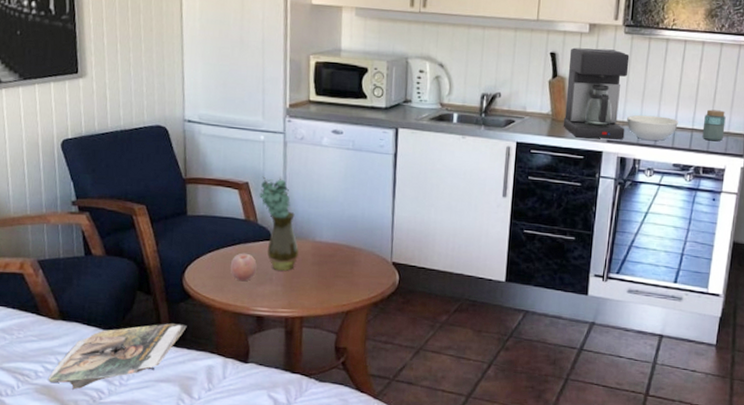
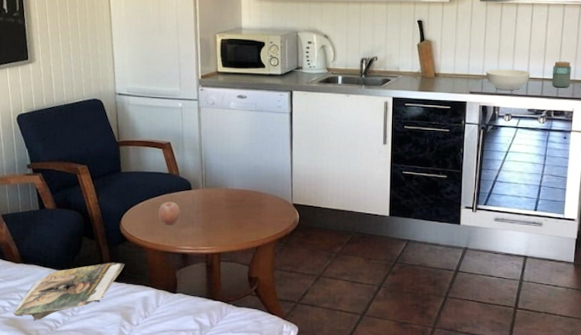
vase: present [259,176,299,271] -> none [180,136,214,215]
coffee maker: present [563,47,630,139] -> none [431,15,485,91]

